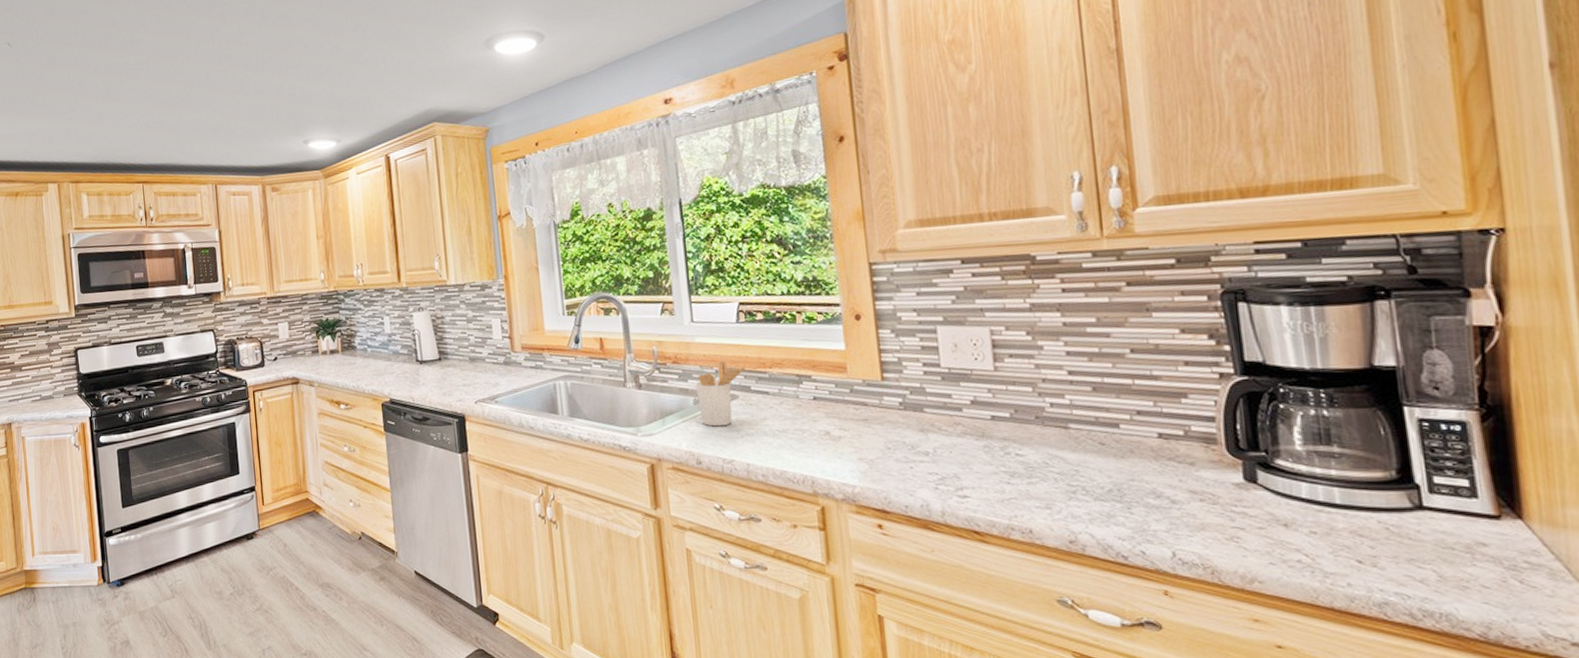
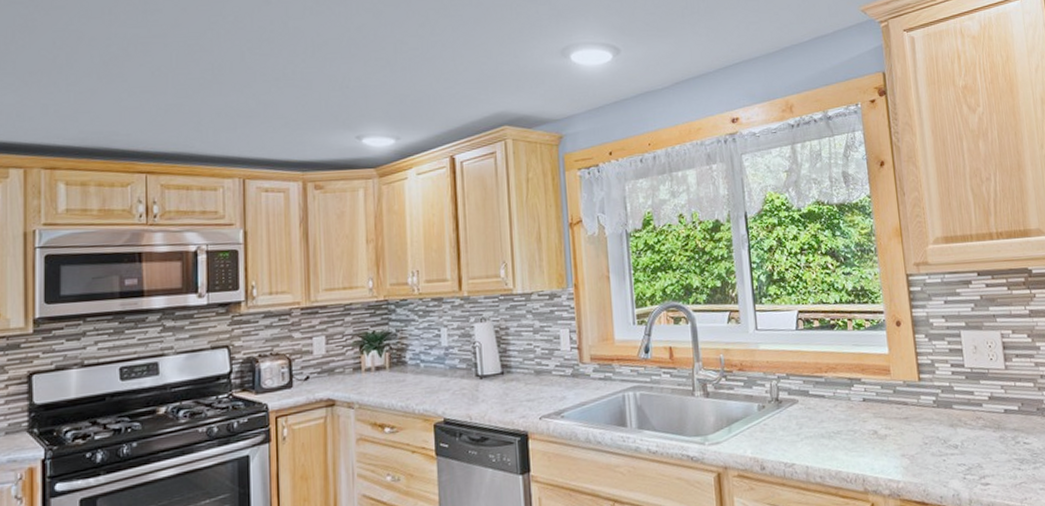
utensil holder: present [696,360,747,427] -> none [760,366,805,432]

